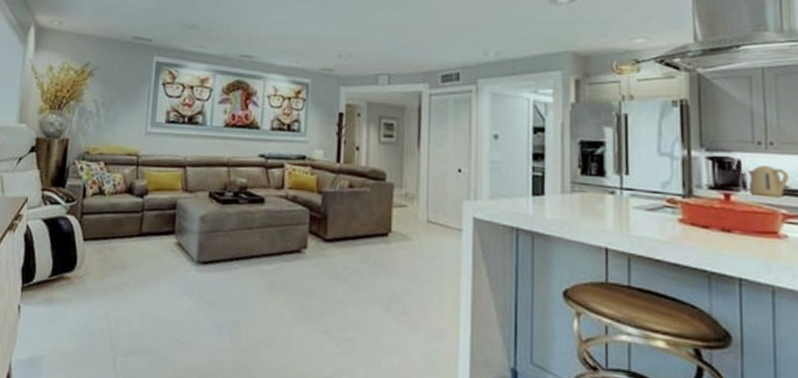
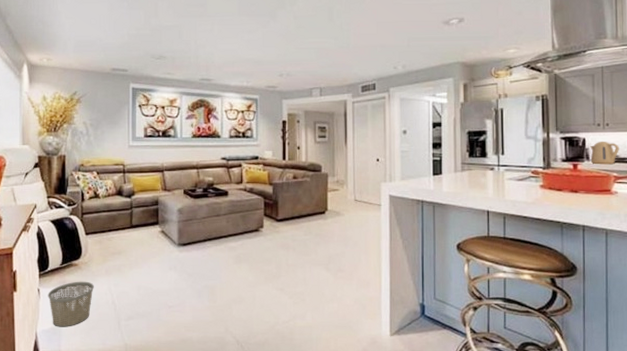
basket: none [29,299,88,359] -> present [48,281,94,327]

